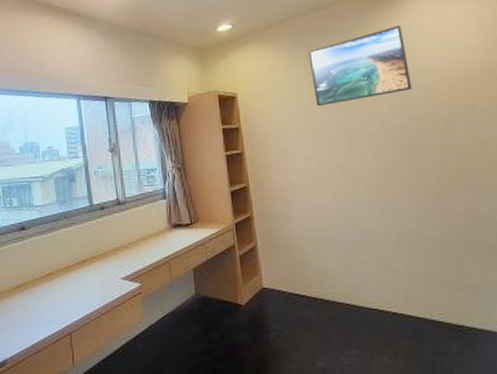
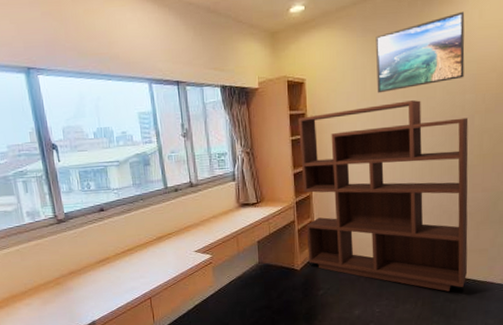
bookshelf: none [232,113,458,341] -> present [298,100,469,292]

